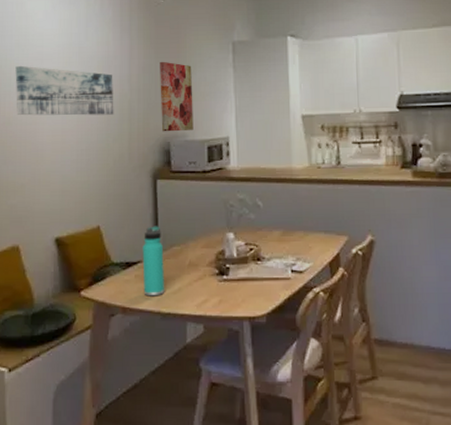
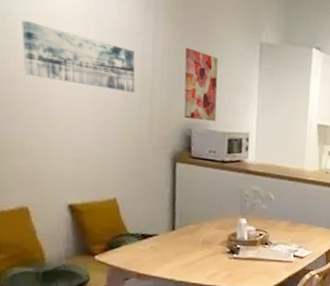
thermos bottle: present [142,226,165,296] -> none [158,204,180,266]

